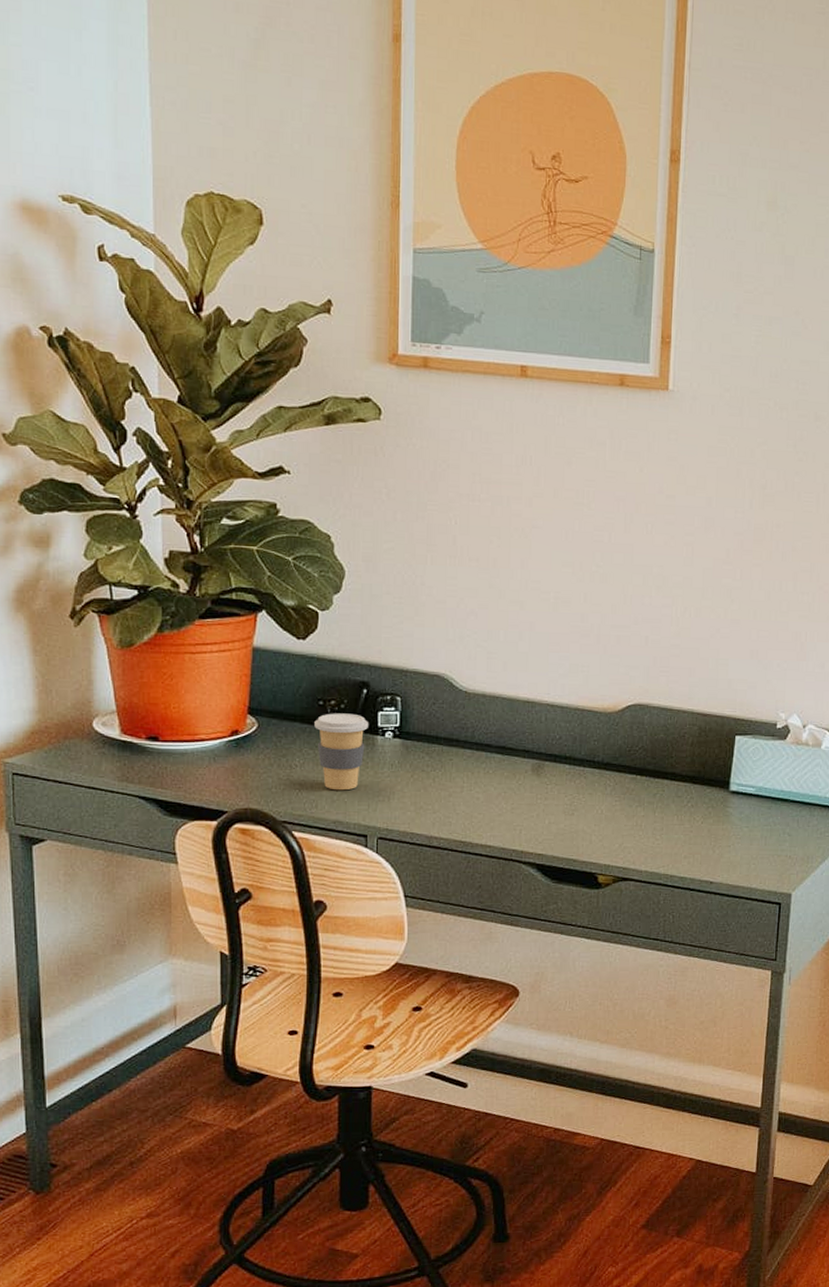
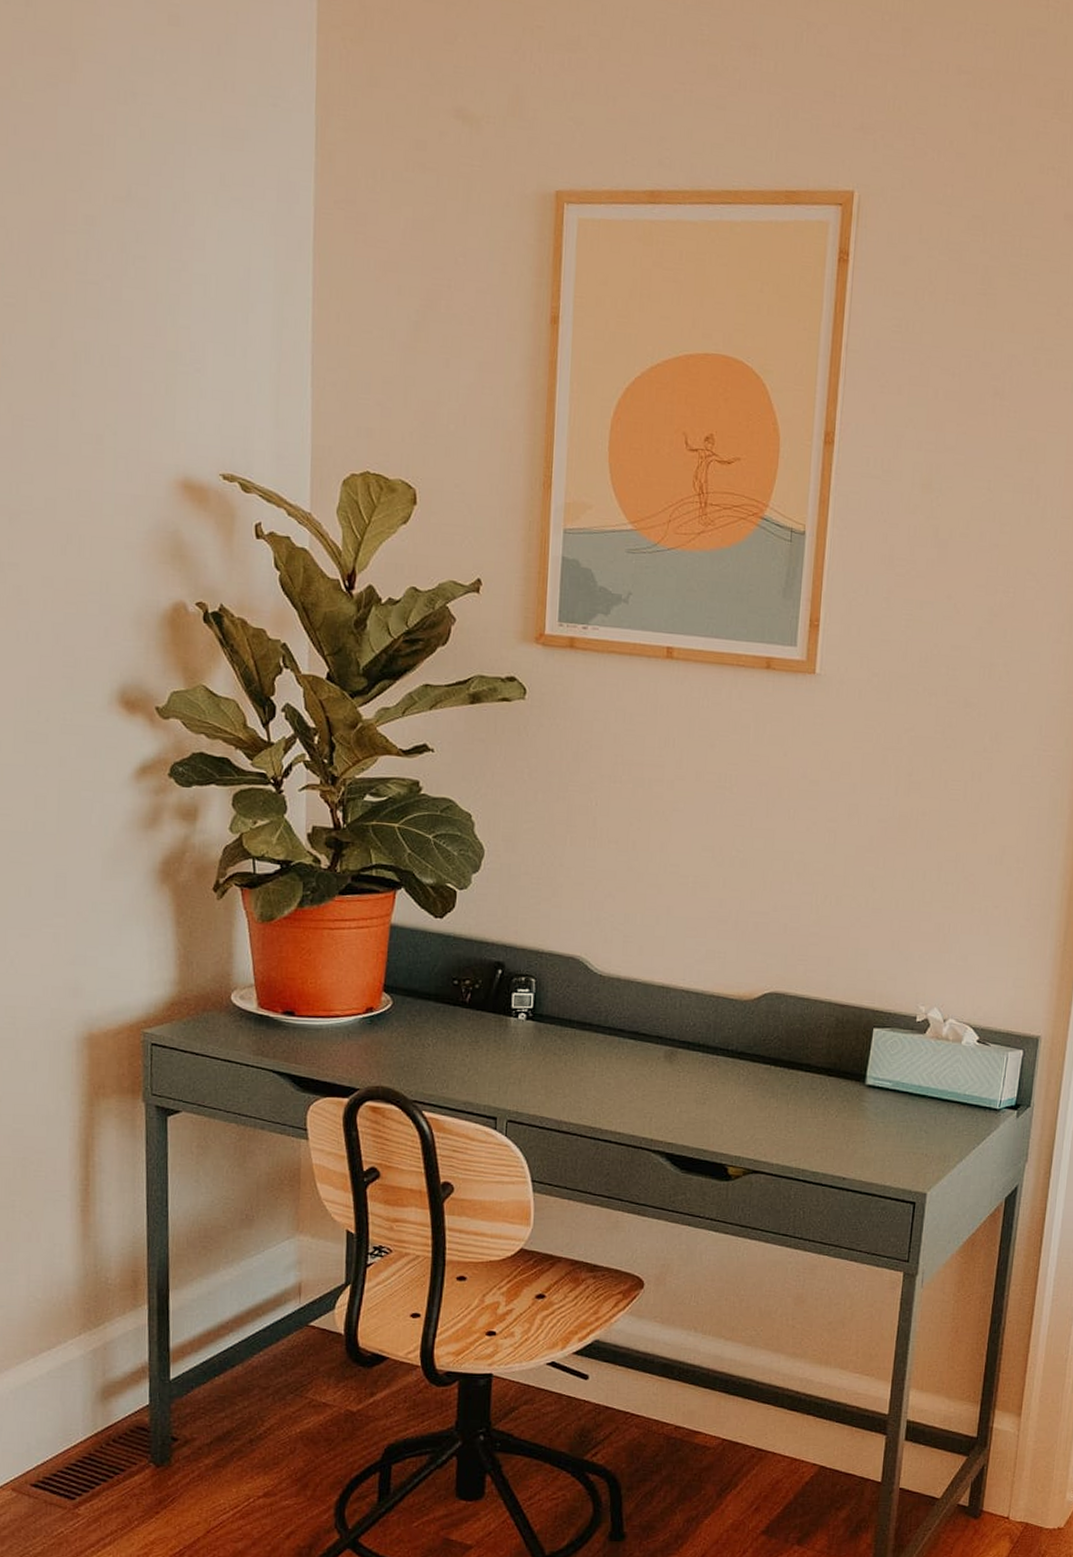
coffee cup: present [314,713,368,791] -> none [448,993,502,1072]

